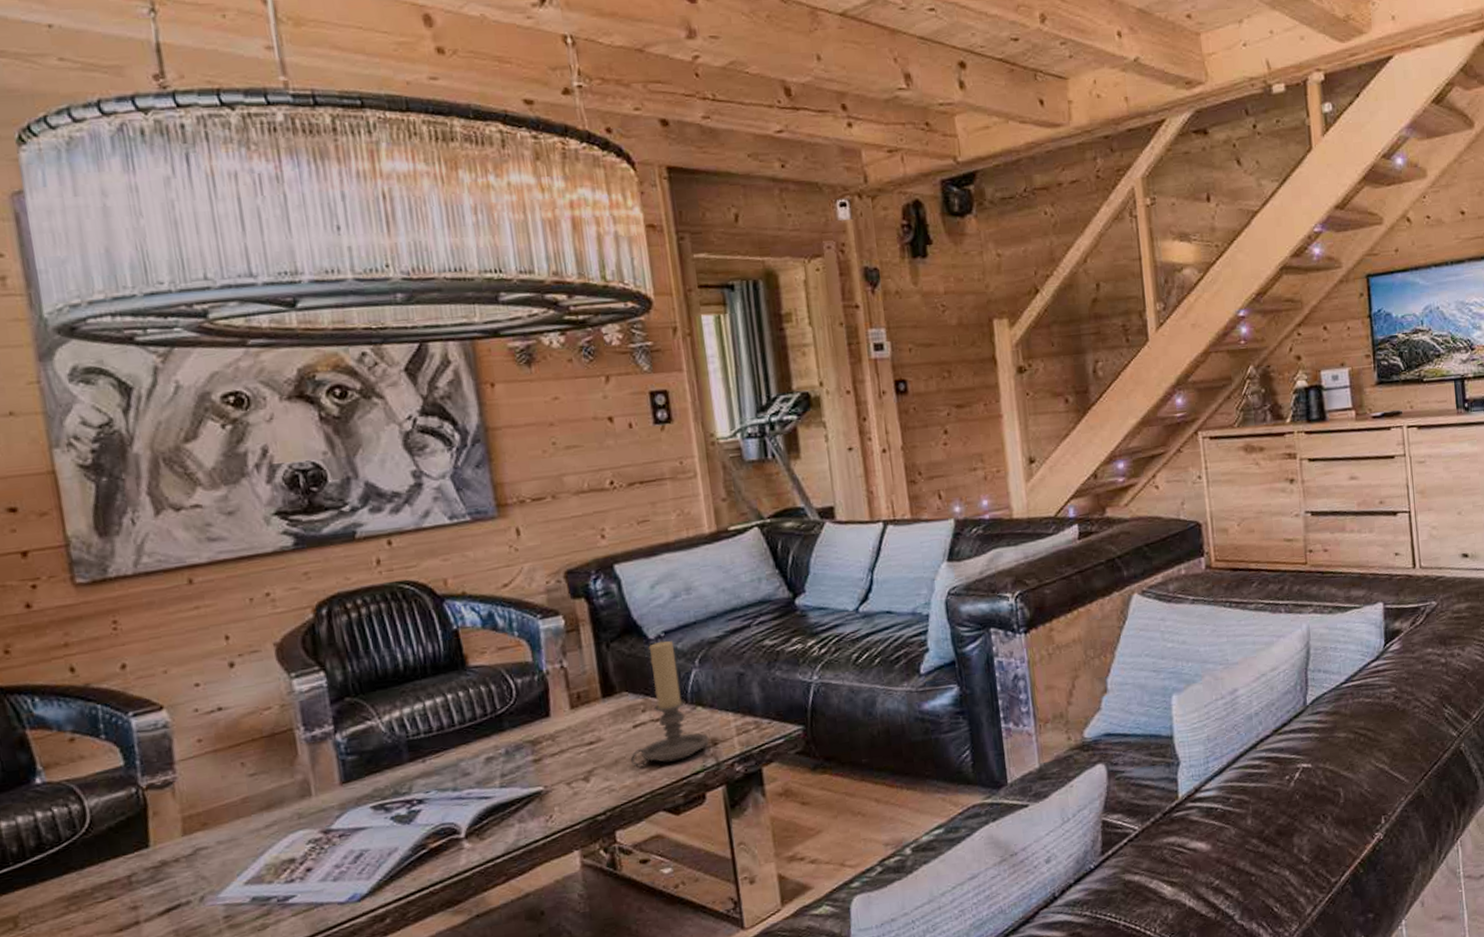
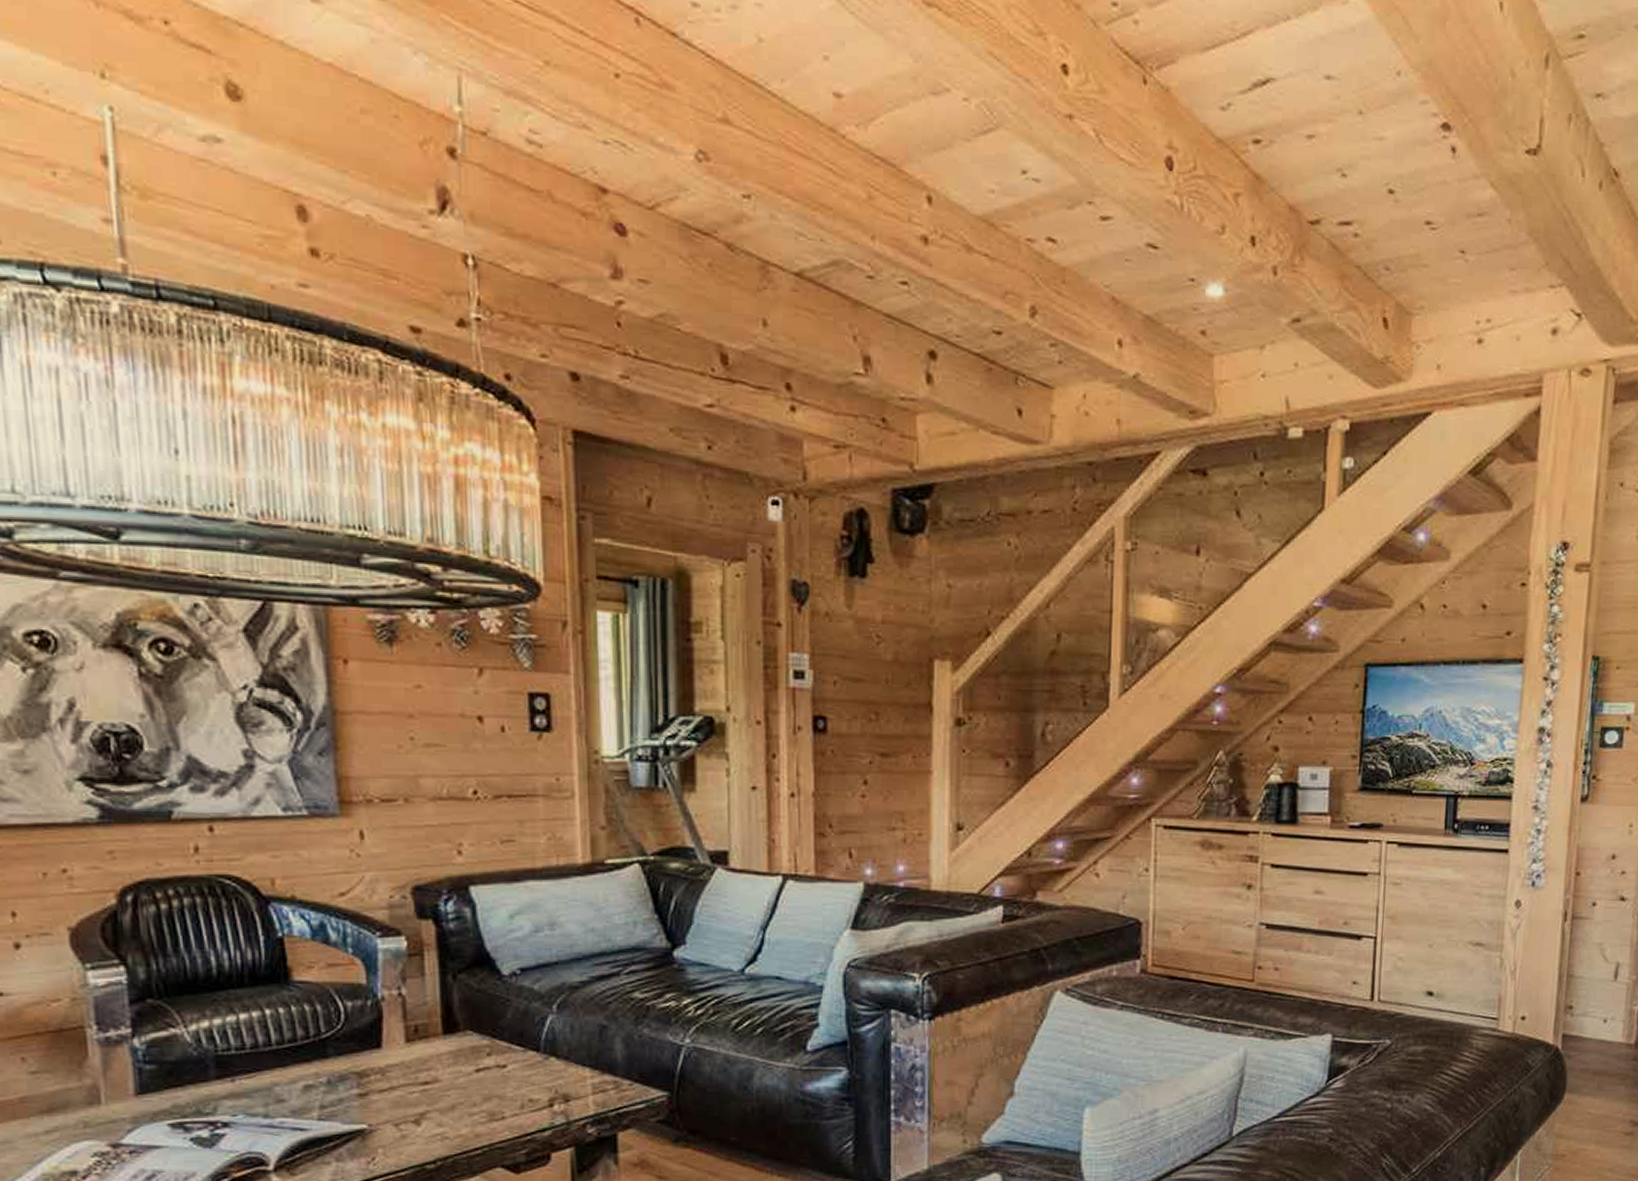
candle holder: present [630,641,710,768] -> none [469,979,561,1117]

